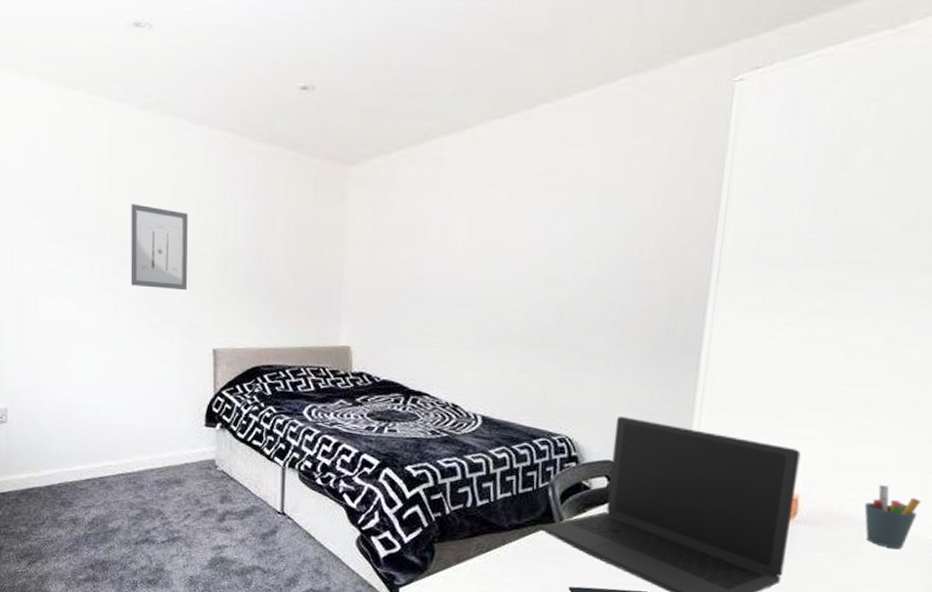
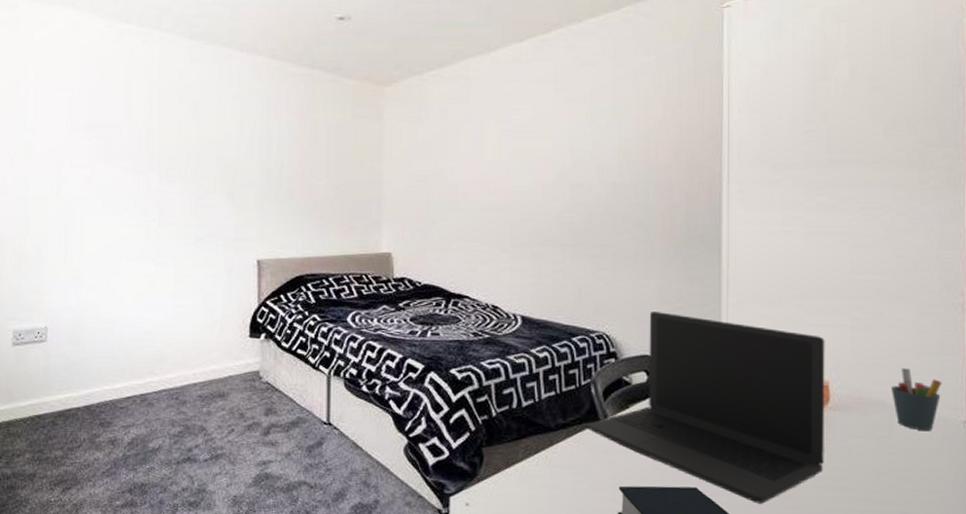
wall art: present [130,204,188,291] -> none [176,124,233,205]

